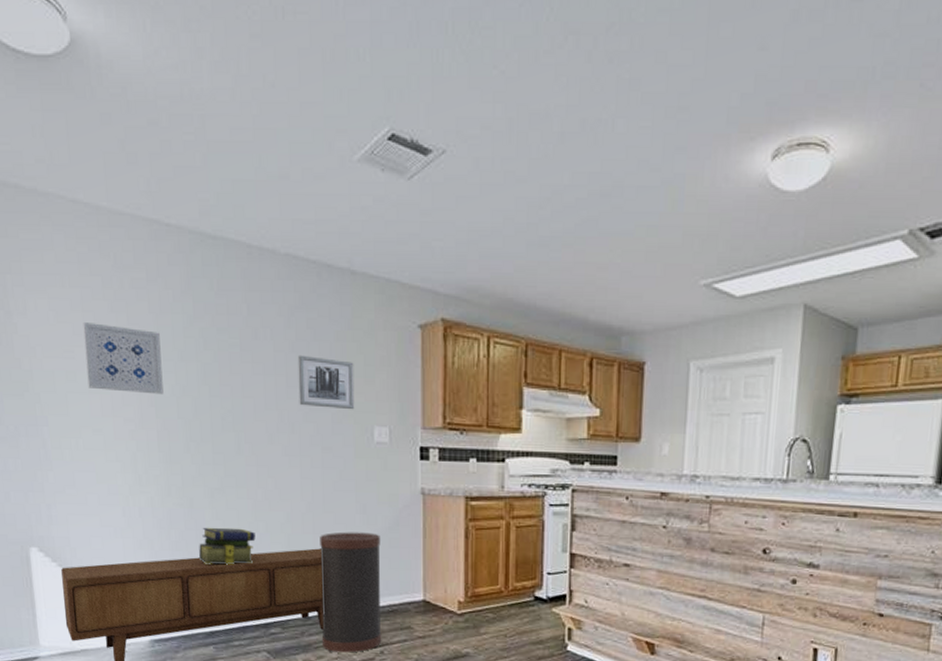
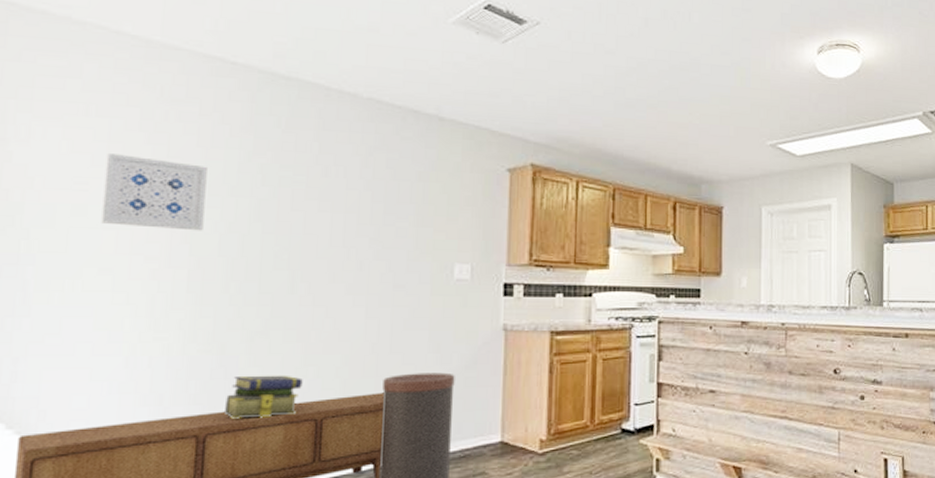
wall art: present [297,355,355,410] -> none [370,193,436,248]

